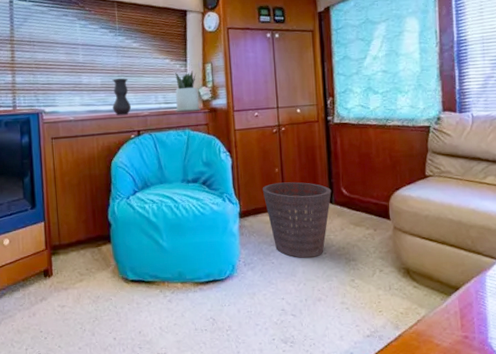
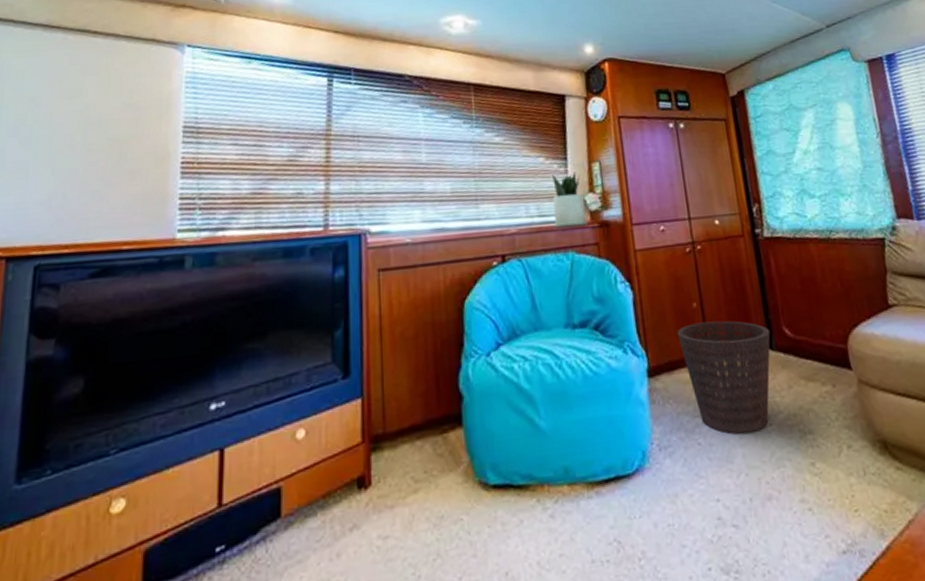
vase: present [112,78,132,116] -> none [466,183,494,236]

